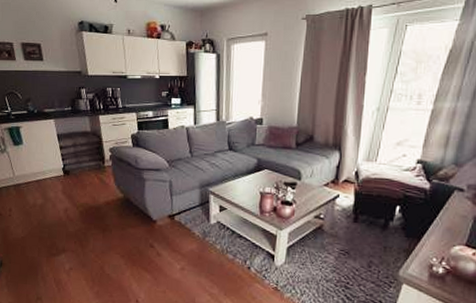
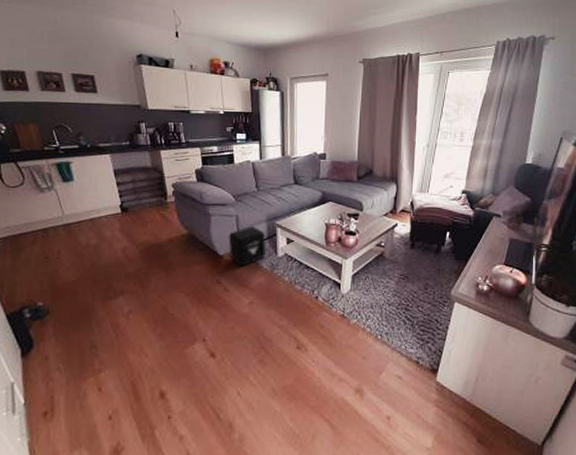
air purifier: none [161,191,199,232] -> present [228,225,267,267]

